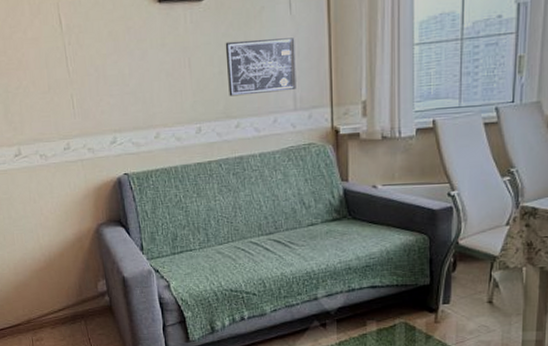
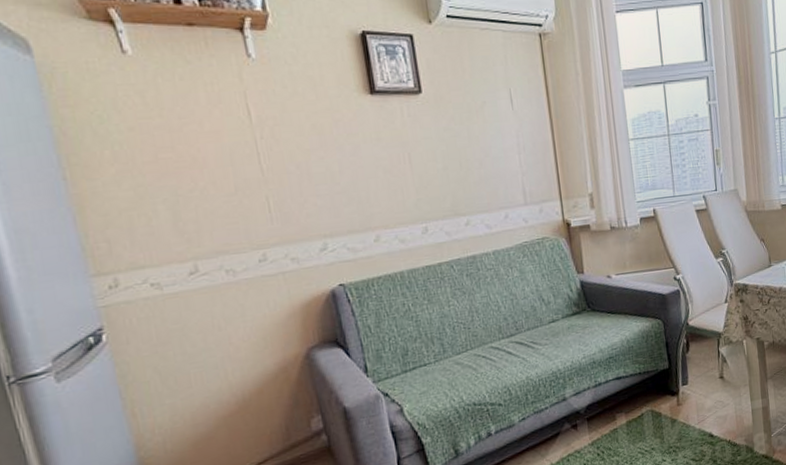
wall art: present [225,37,296,97] -> none [447,132,525,193]

